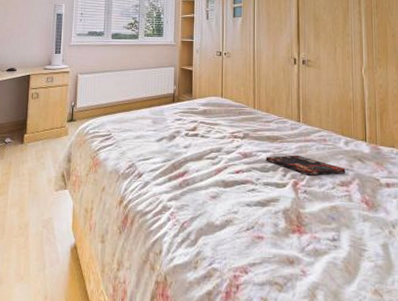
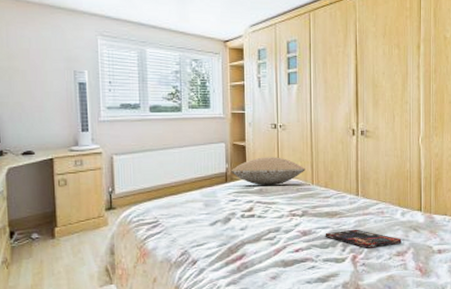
pillow: none [178,81,248,107] -> present [230,157,305,185]

